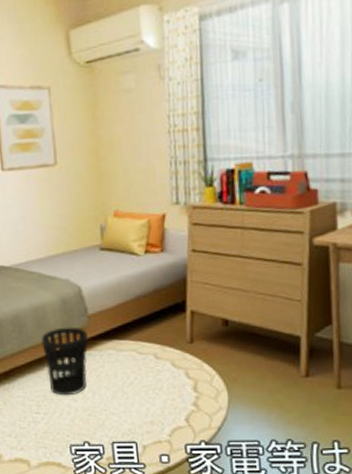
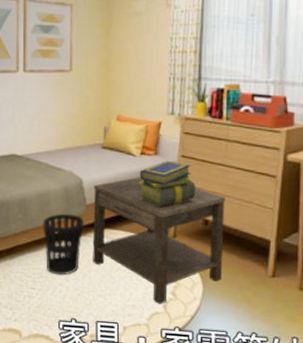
side table: none [95,278,249,419] -> present [92,177,225,305]
stack of books: none [145,256,211,311] -> present [139,160,195,208]

